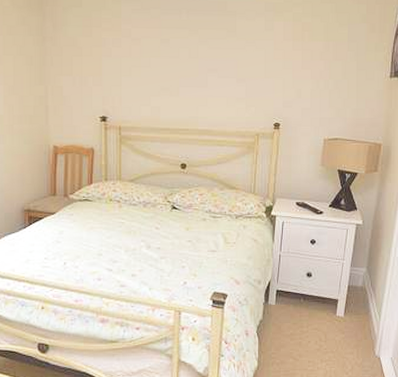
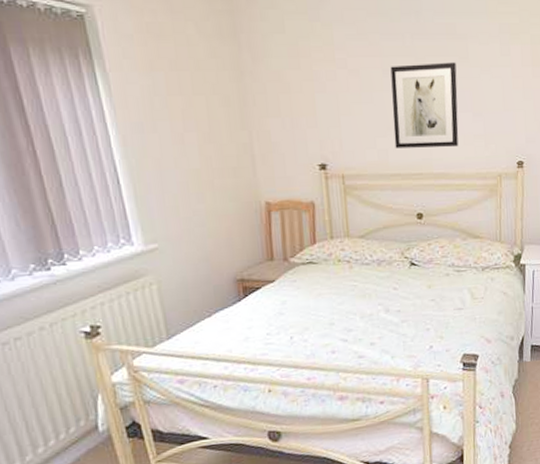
wall art: none [166,35,225,107] -> present [390,62,459,148]

